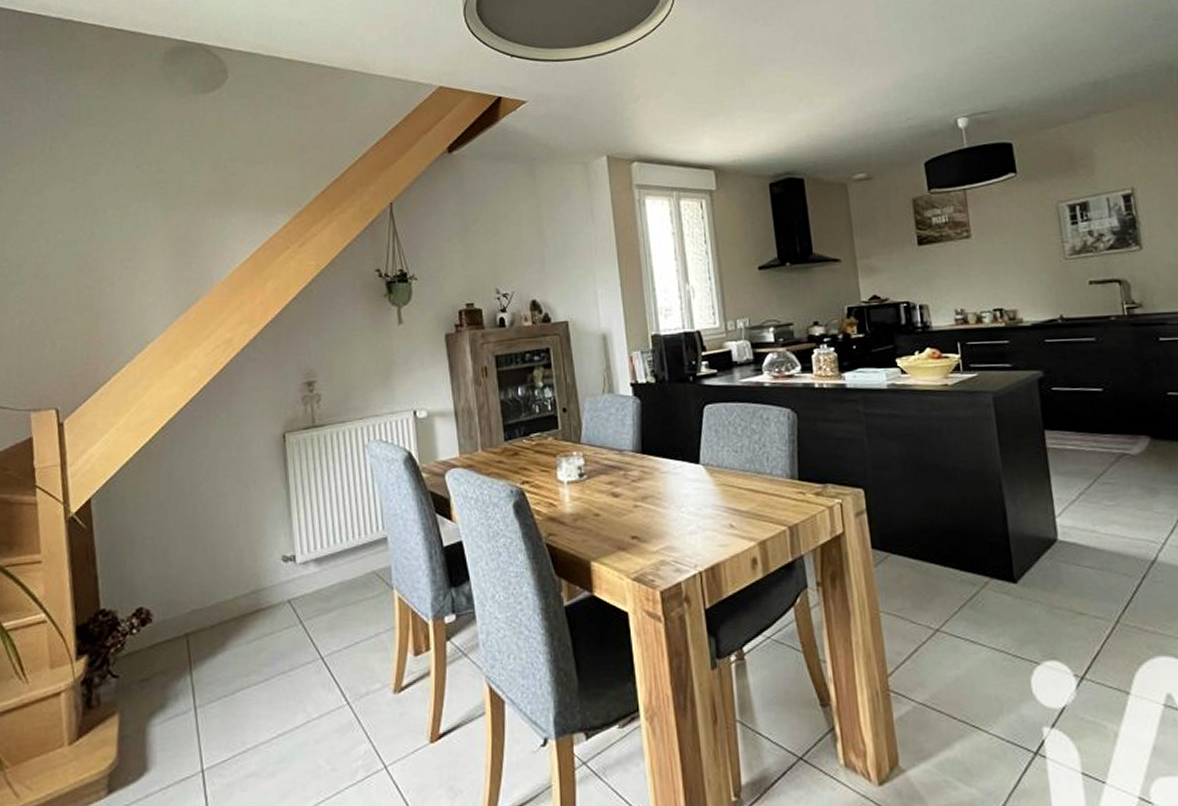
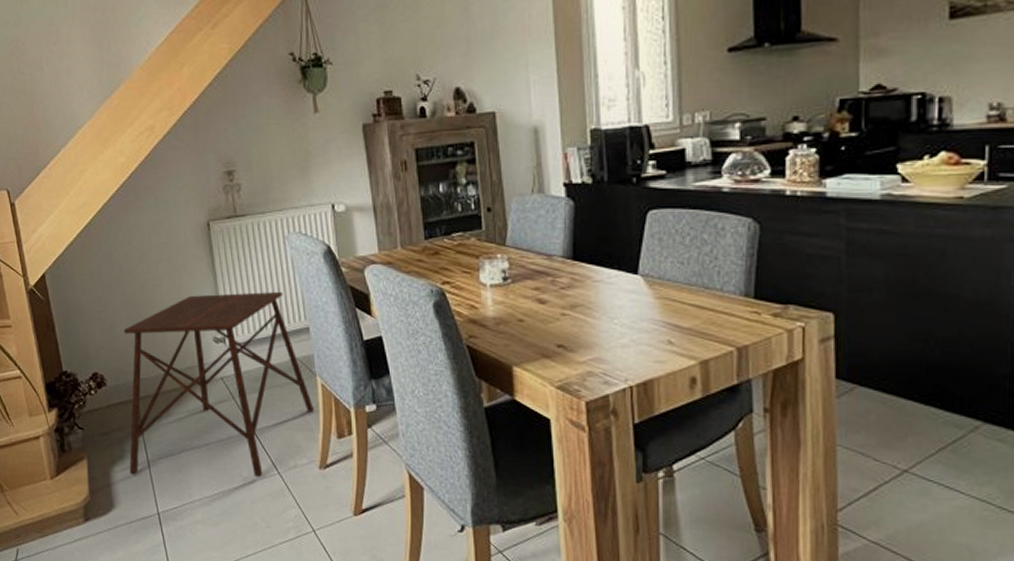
side table: none [170,501,391,727] -> present [123,291,315,478]

